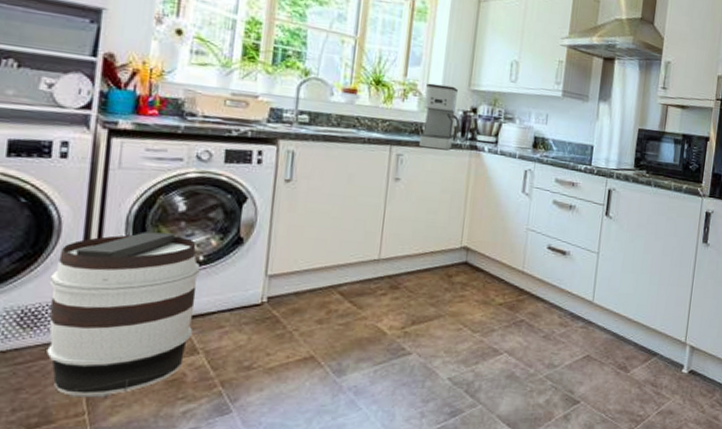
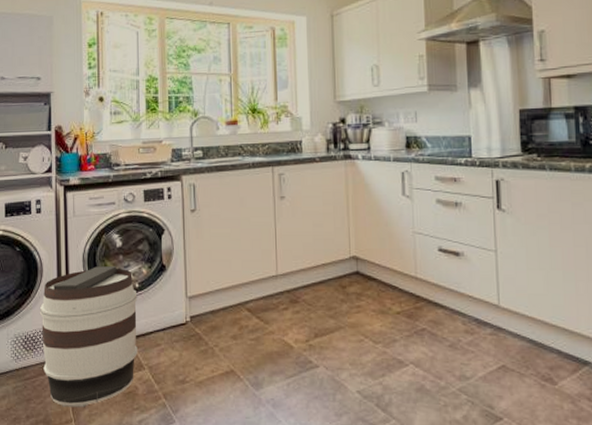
coffee maker: present [418,83,461,151] -> none [296,101,332,164]

